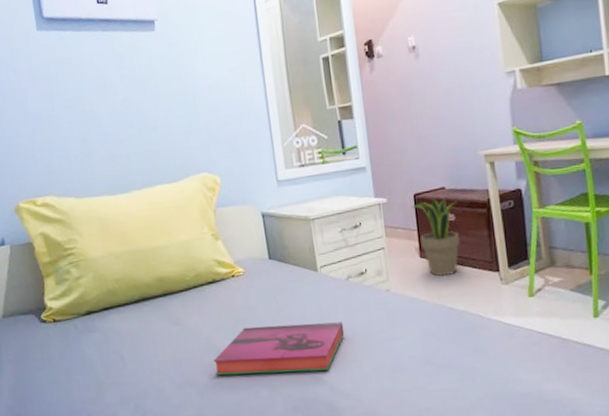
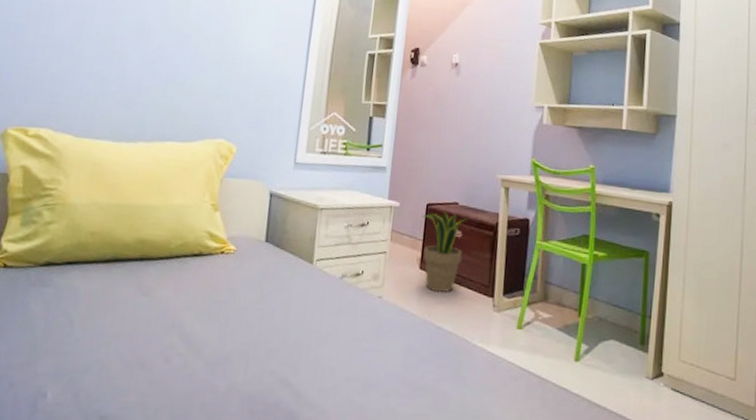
hardback book: present [213,322,345,376] -> none [172,311,326,373]

